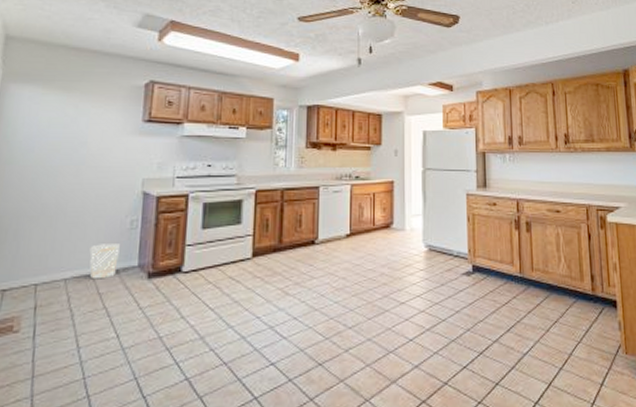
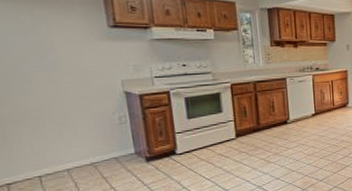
wastebasket: present [89,244,120,280] -> none [84,137,115,167]

